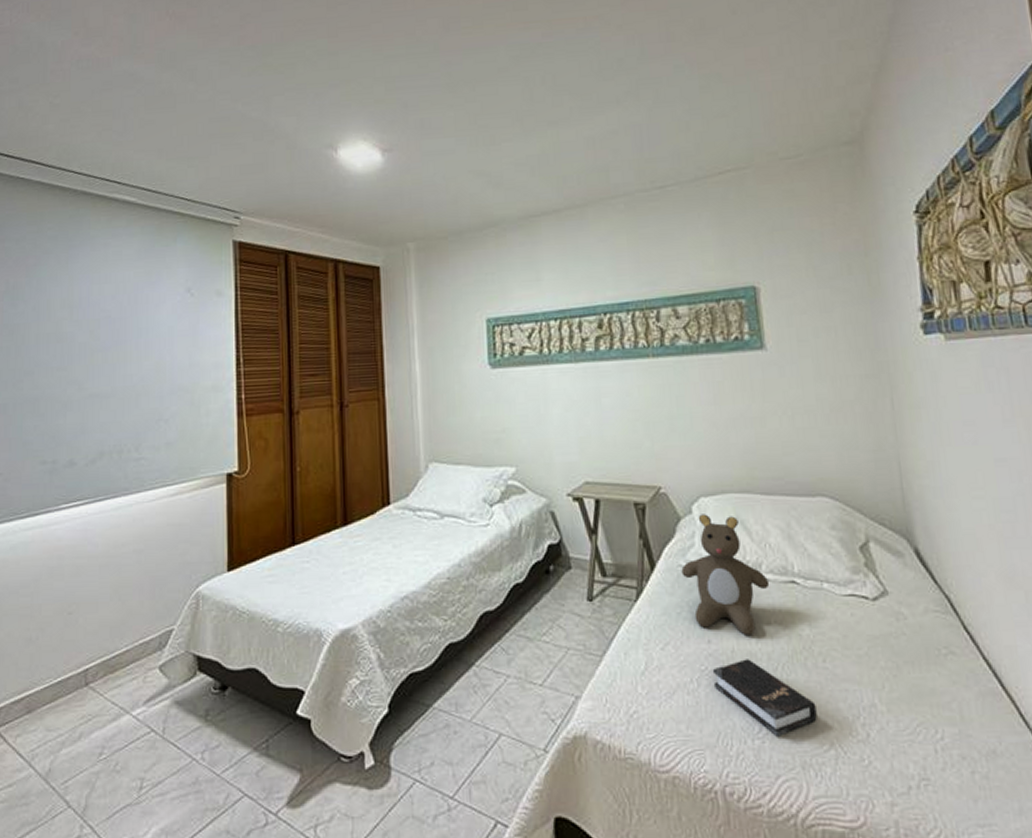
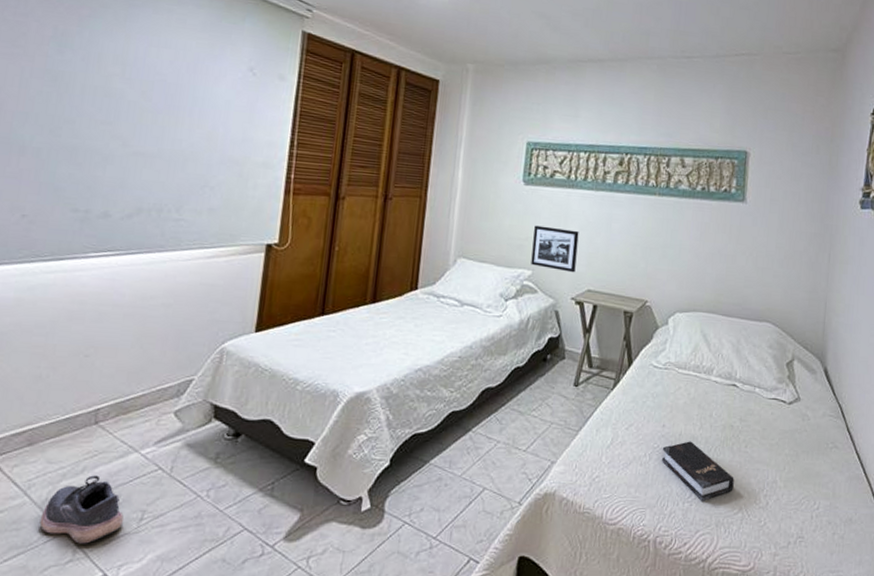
shoe: none [46,742,123,818] -> present [39,475,124,544]
picture frame: none [510,413,567,464] -> present [531,225,579,273]
teddy bear: present [681,514,770,635] -> none [652,326,717,423]

